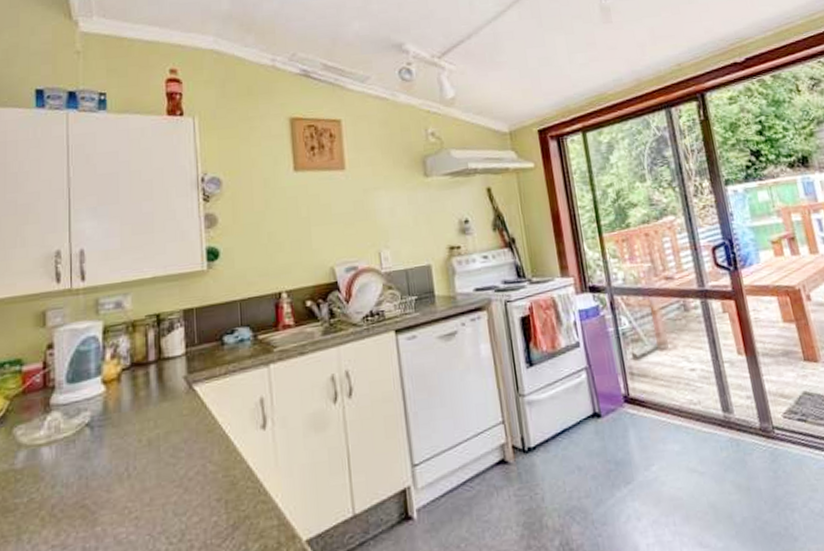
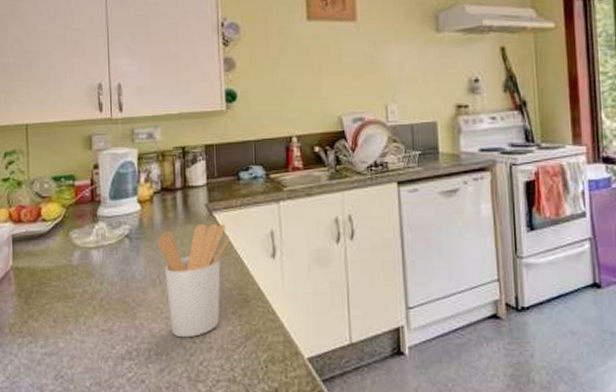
utensil holder: none [125,397,213,540] -> present [157,223,230,338]

